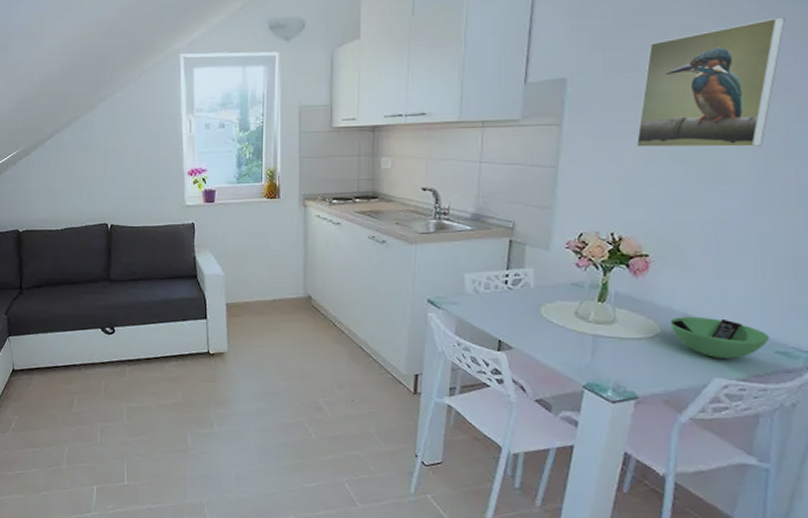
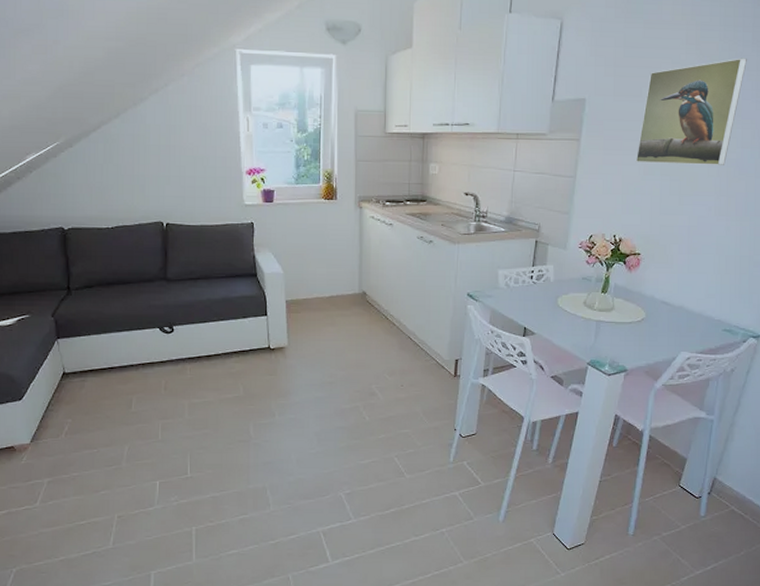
bowl: present [671,317,769,359] -> none [653,304,720,336]

